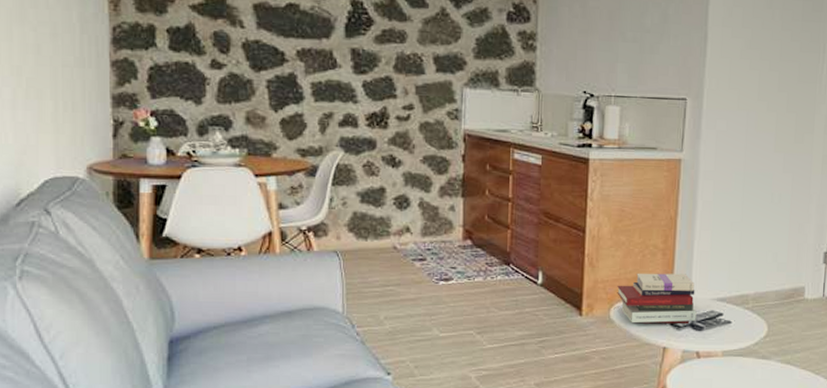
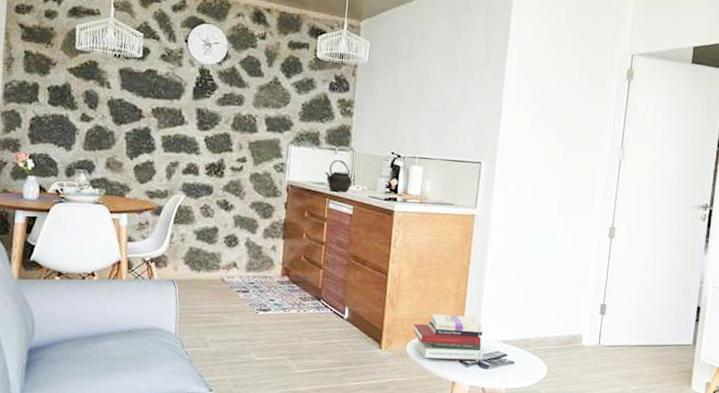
kettle: none [506,103,539,141] -> present [324,160,352,193]

